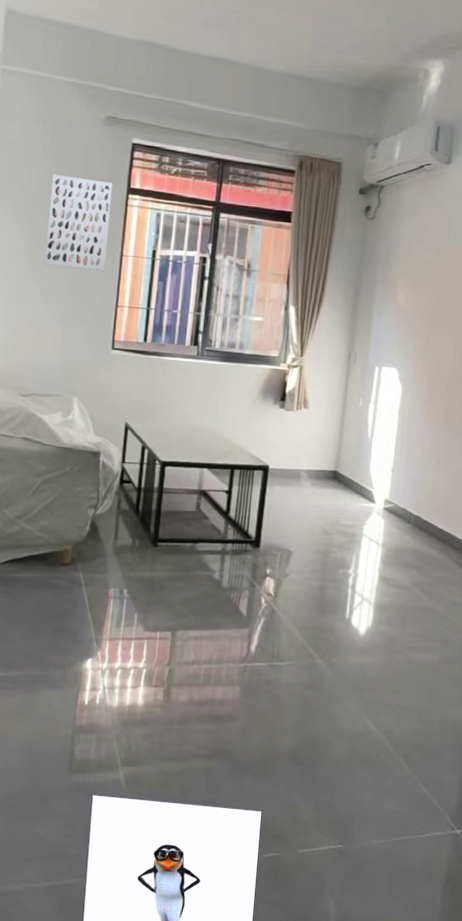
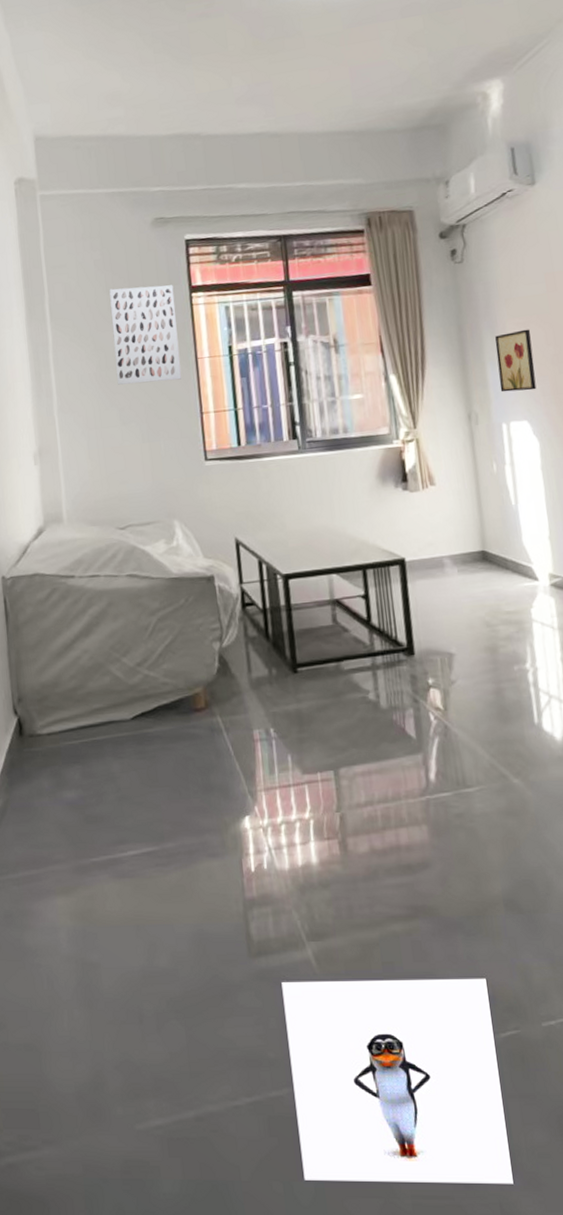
wall art: none [380,289,417,343] -> present [495,329,537,393]

